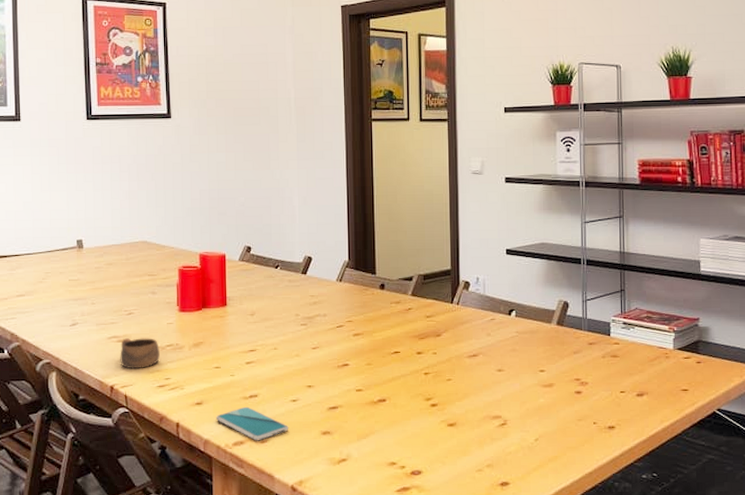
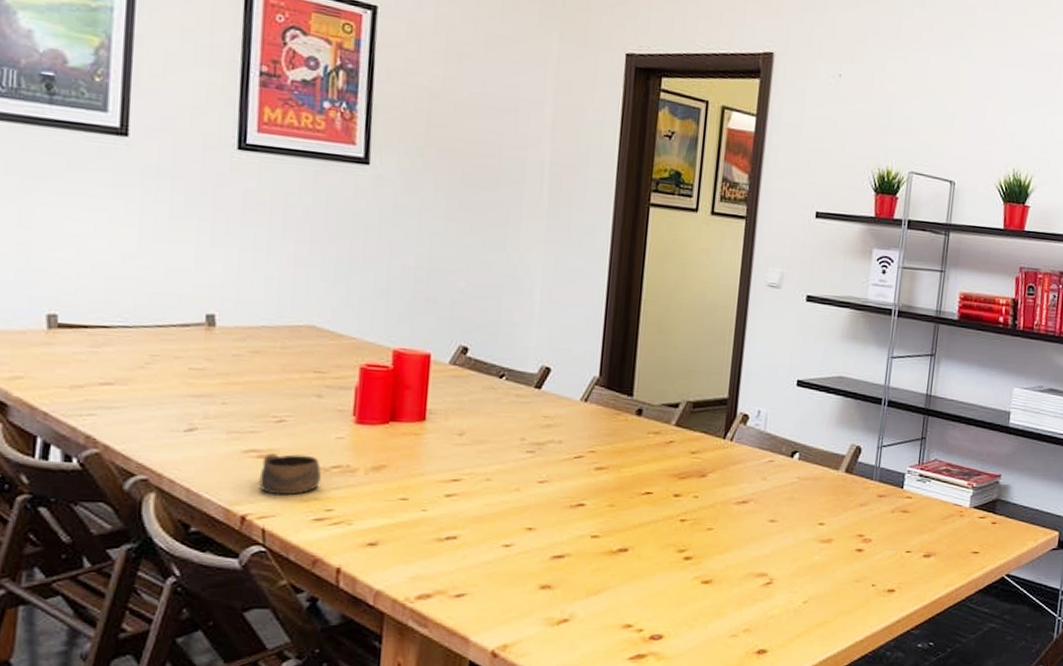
smartphone: present [215,406,289,441] -> none [394,550,497,595]

